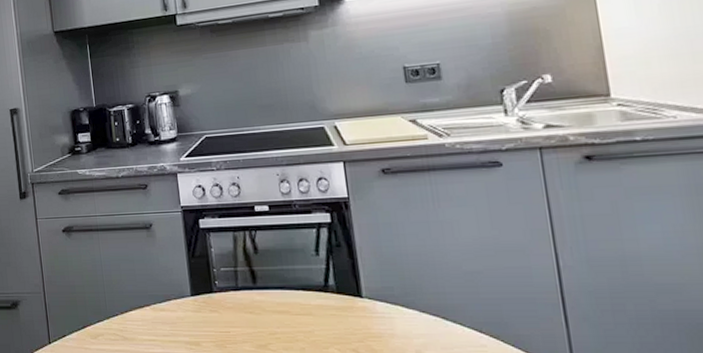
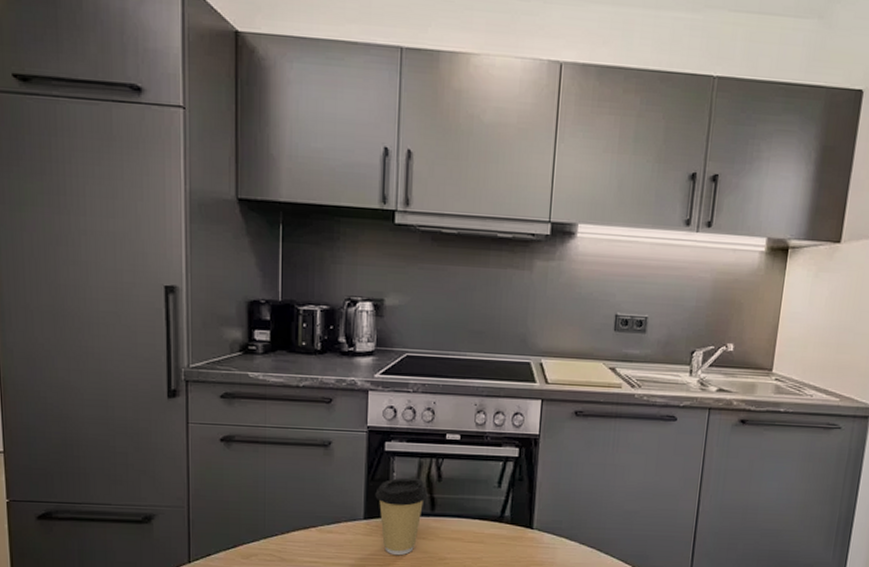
coffee cup: none [197,252,248,332] -> present [375,478,428,556]

